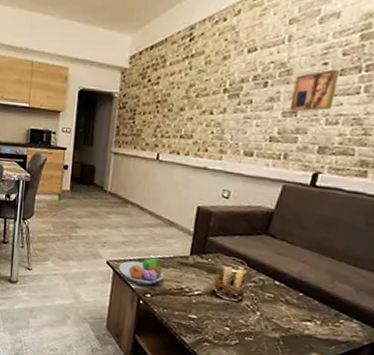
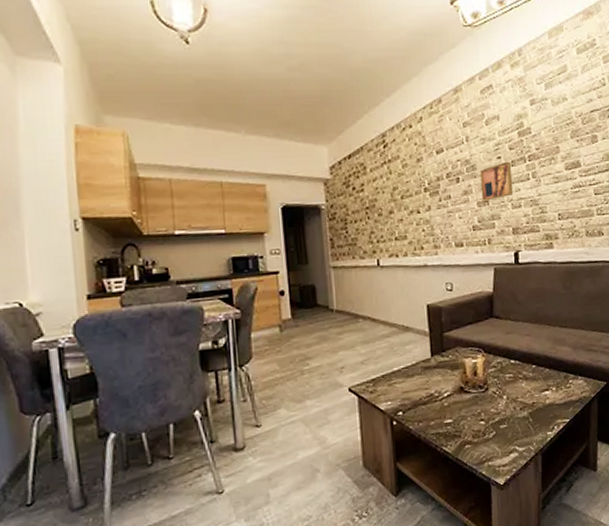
fruit bowl: present [118,258,165,285] -> none [362,369,412,403]

